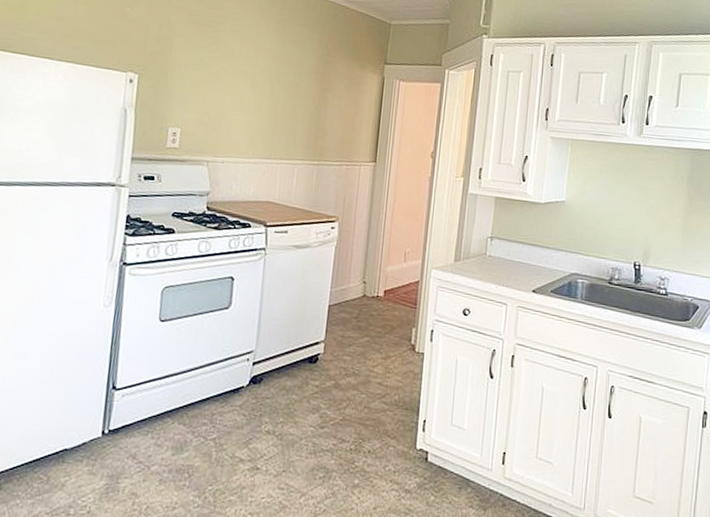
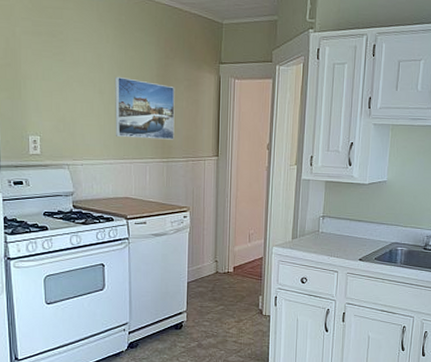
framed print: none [264,70,334,142] -> present [115,76,175,140]

